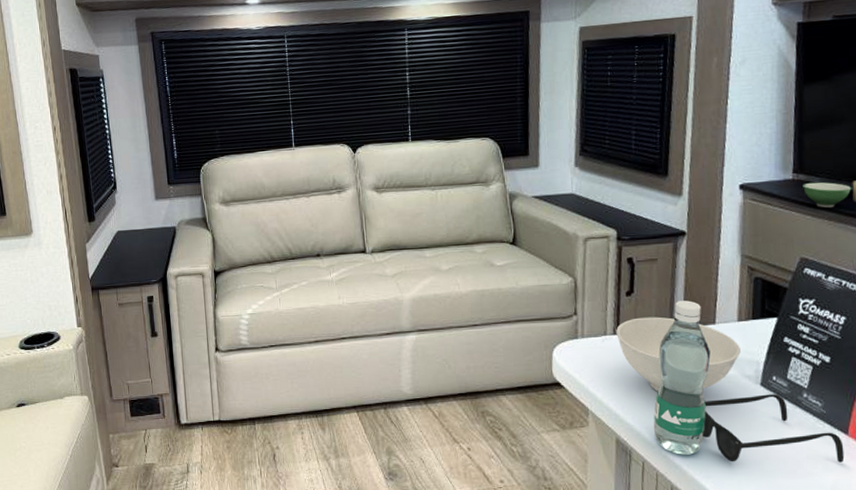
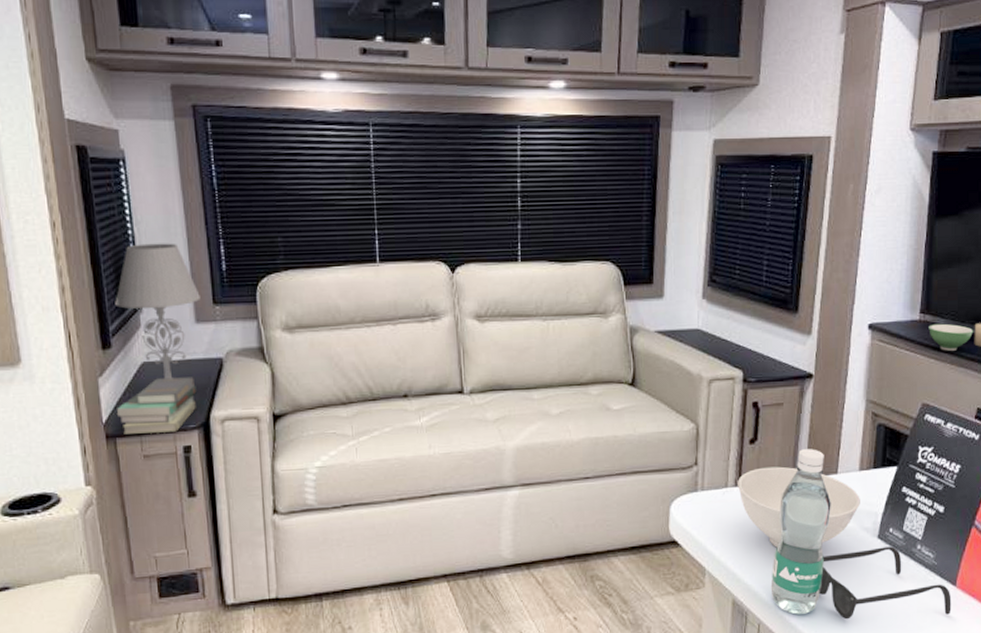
table lamp: none [97,138,159,244] -> present [115,243,201,379]
books: none [99,242,157,287] -> present [117,377,197,434]

